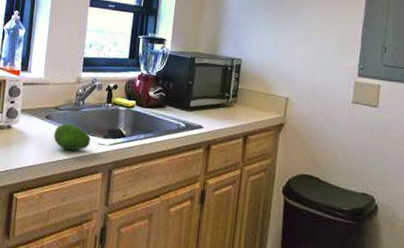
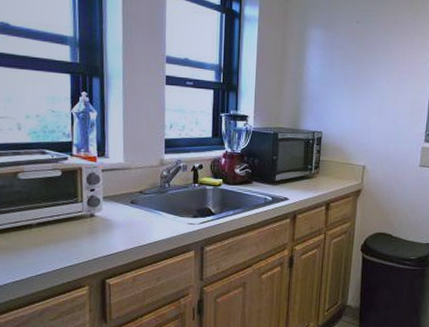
fruit: present [53,123,91,151] -> none [141,207,180,233]

